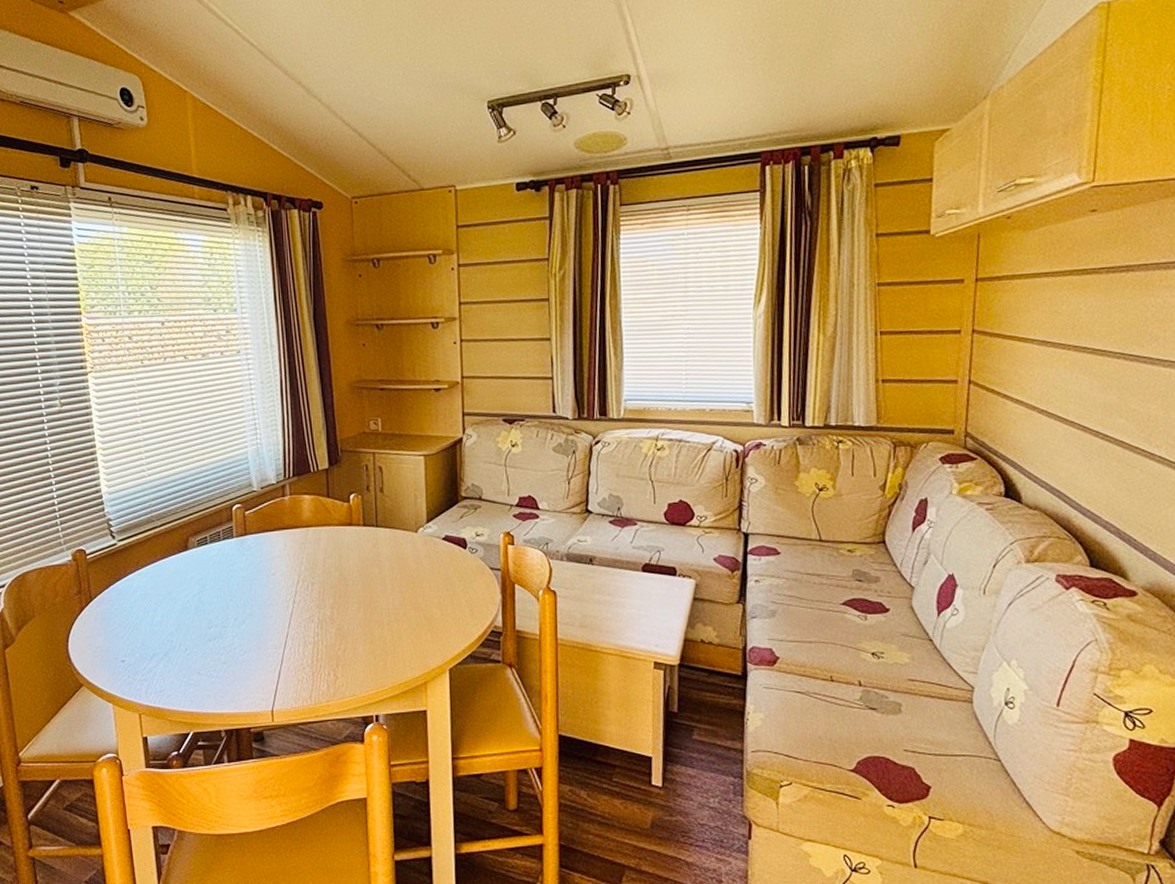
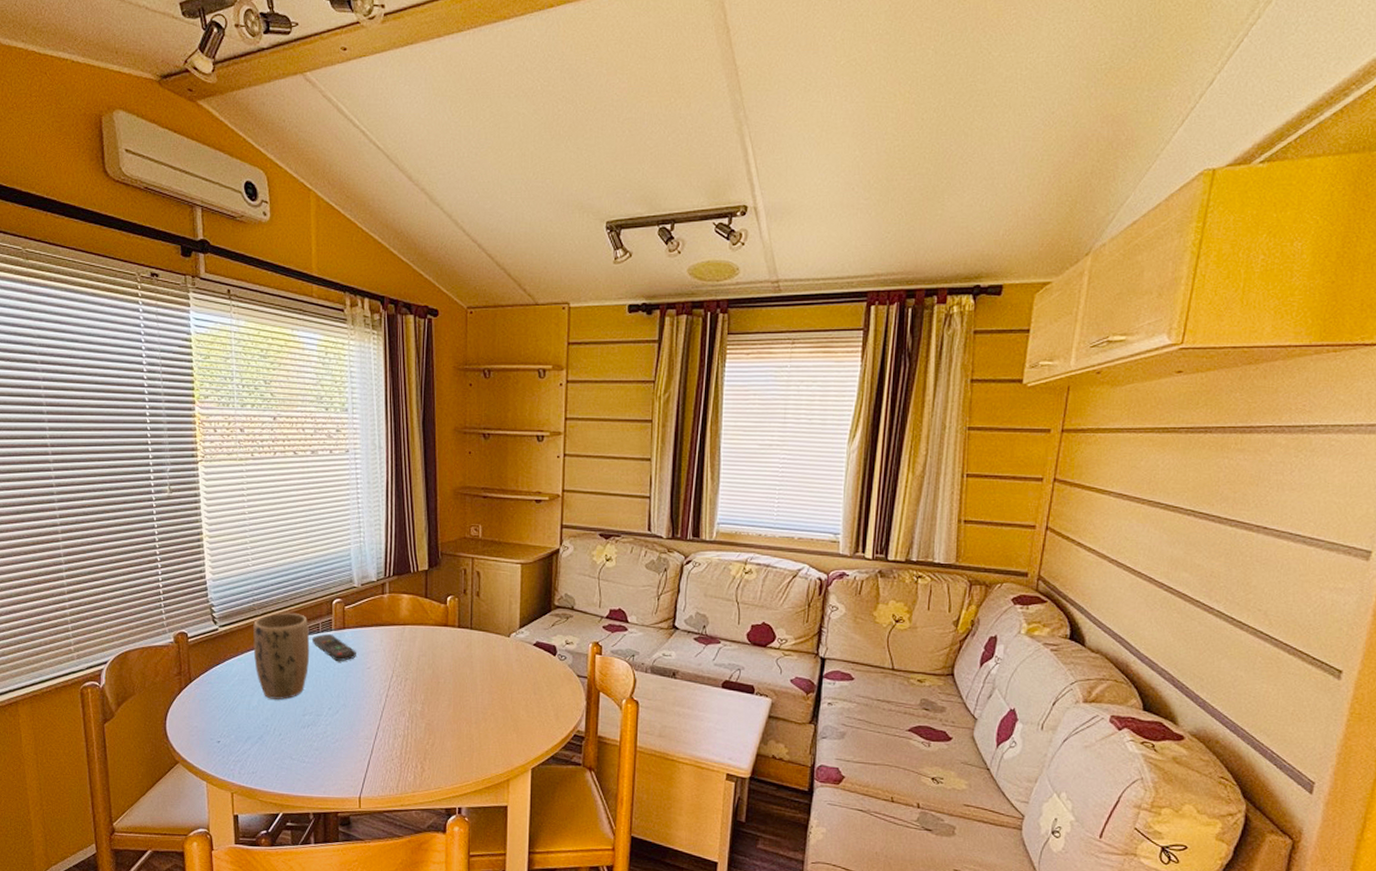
plant pot: none [152,521,212,613] -> present [253,612,310,700]
remote control: none [214,542,260,569] -> present [312,634,356,661]

